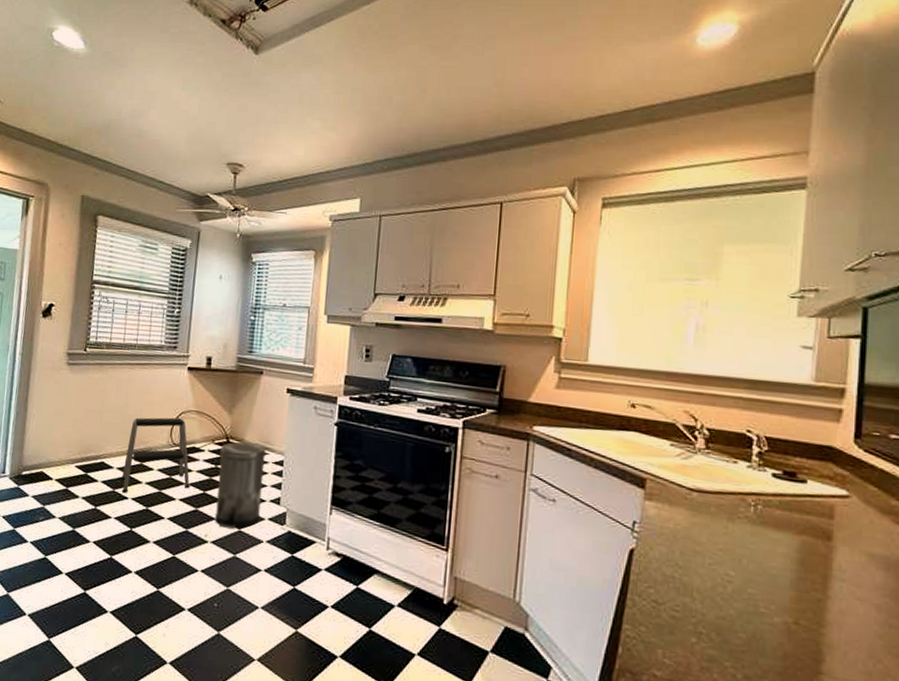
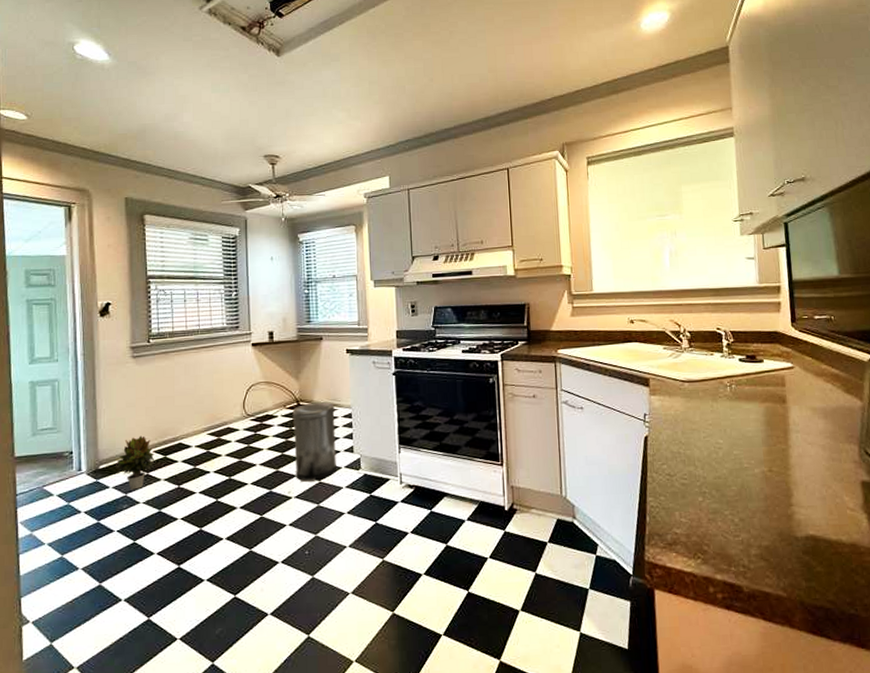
potted plant: none [36,447,76,503] -> present [116,436,154,490]
step stool: present [121,417,190,494] -> none [201,391,268,469]

